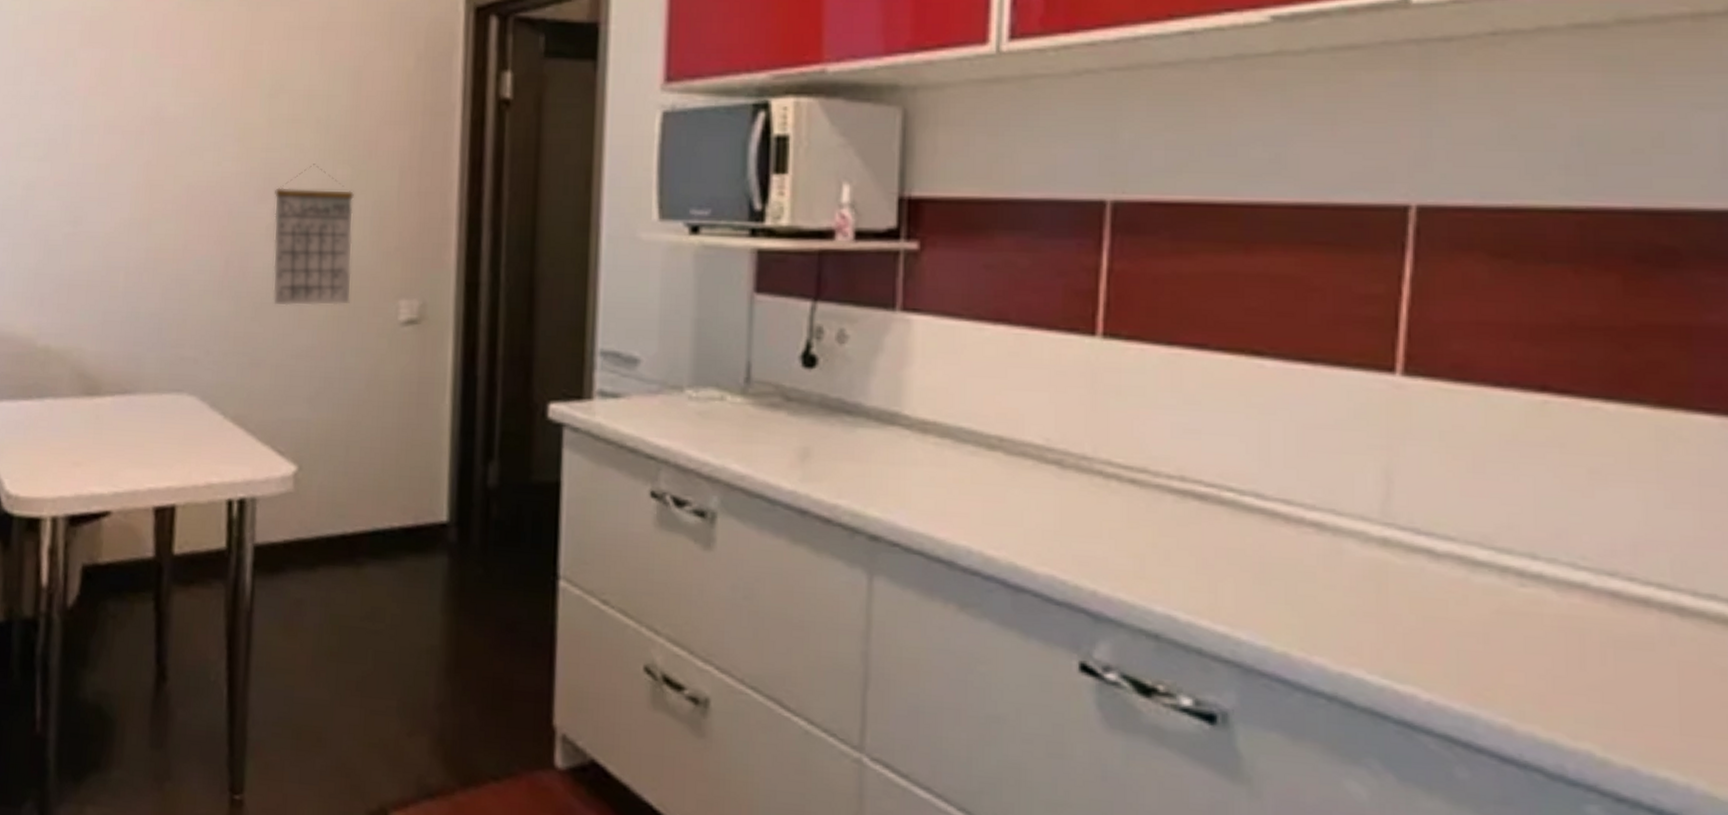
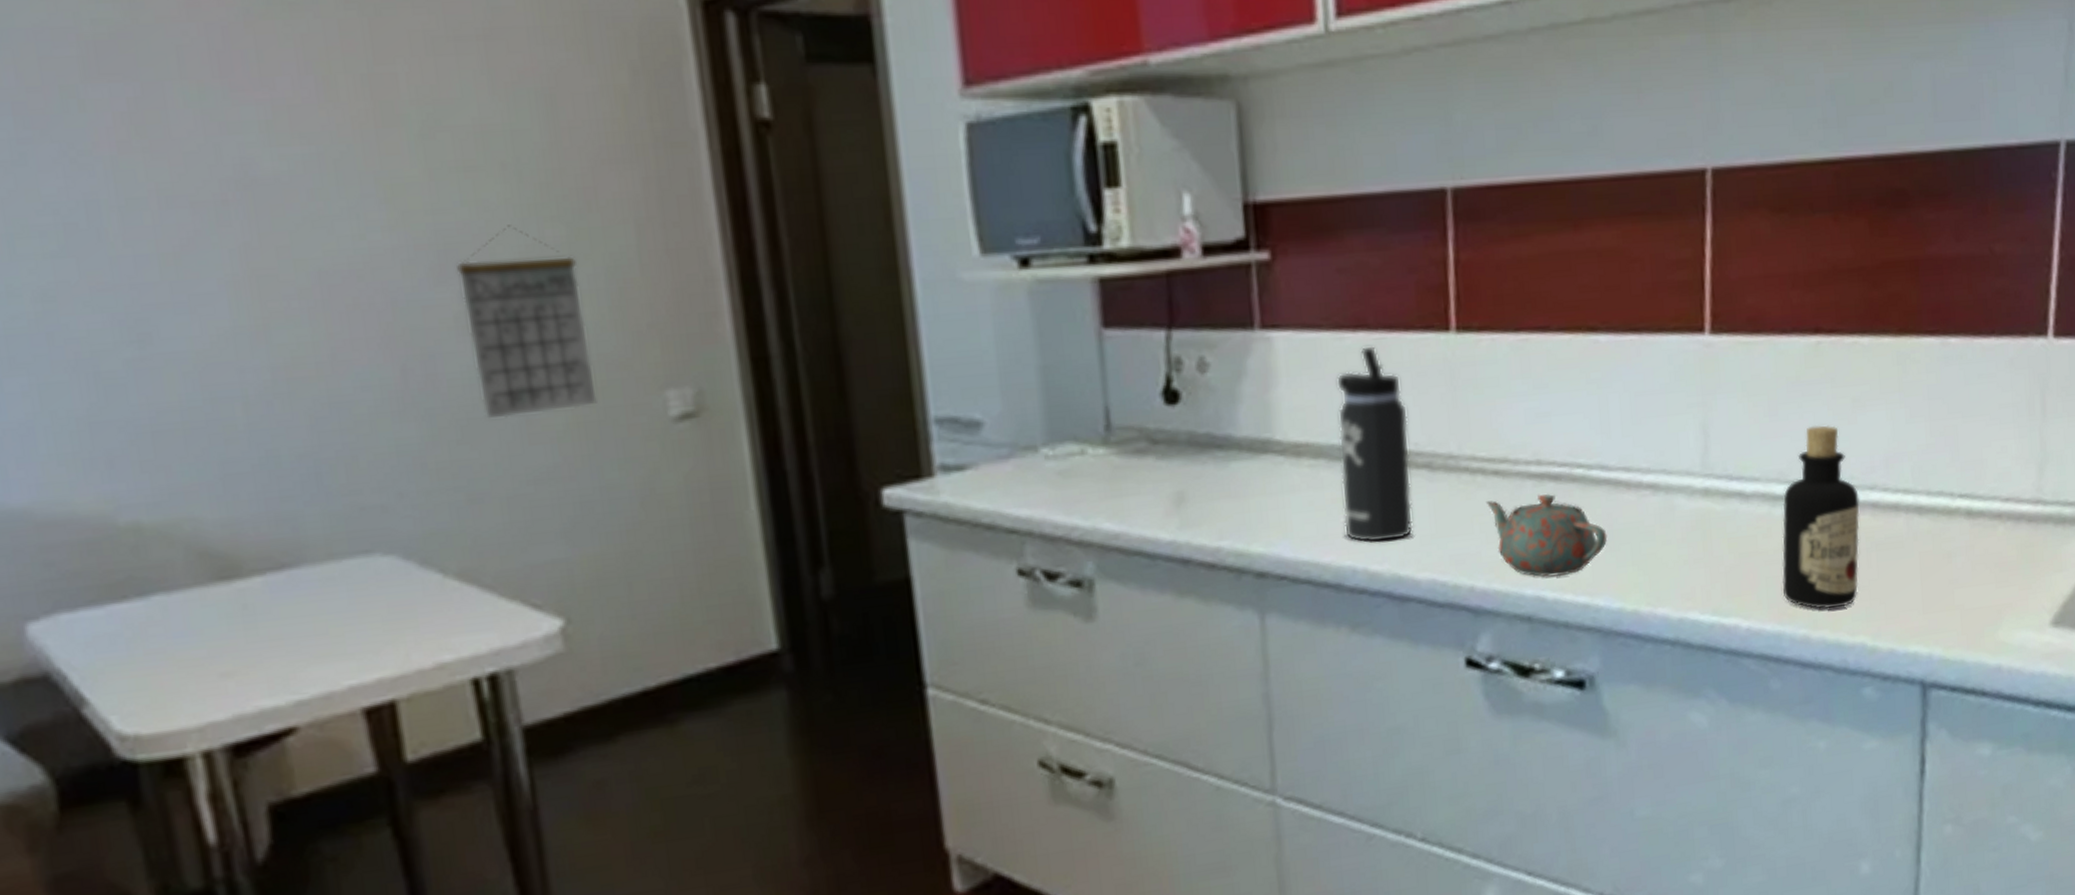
thermos bottle: none [963,338,1043,531] -> present [1336,345,1414,544]
teapot: none [1118,508,1257,600] -> present [1485,493,1608,578]
bottle: none [1478,492,1593,704] -> present [1782,425,1860,610]

